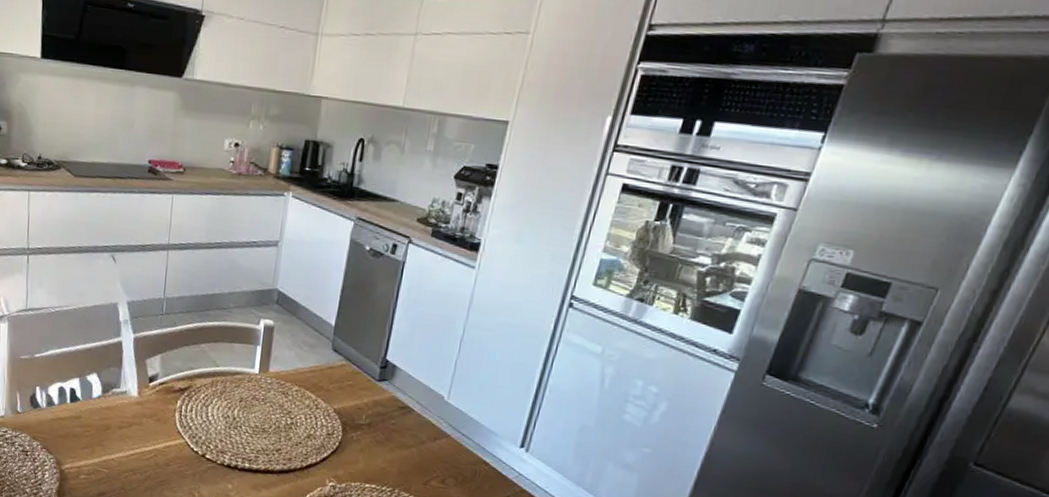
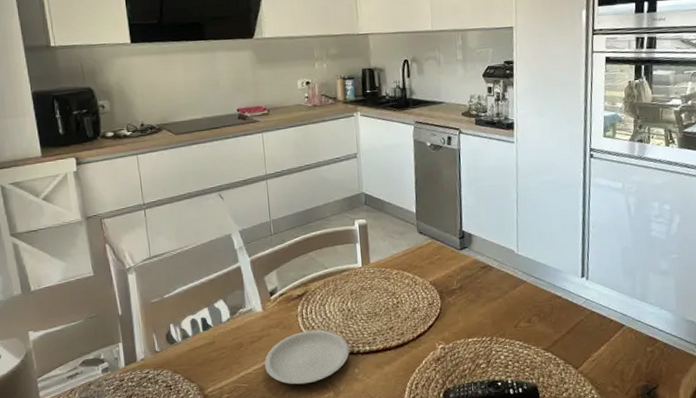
plate: none [130,429,226,487] -> present [264,330,349,385]

